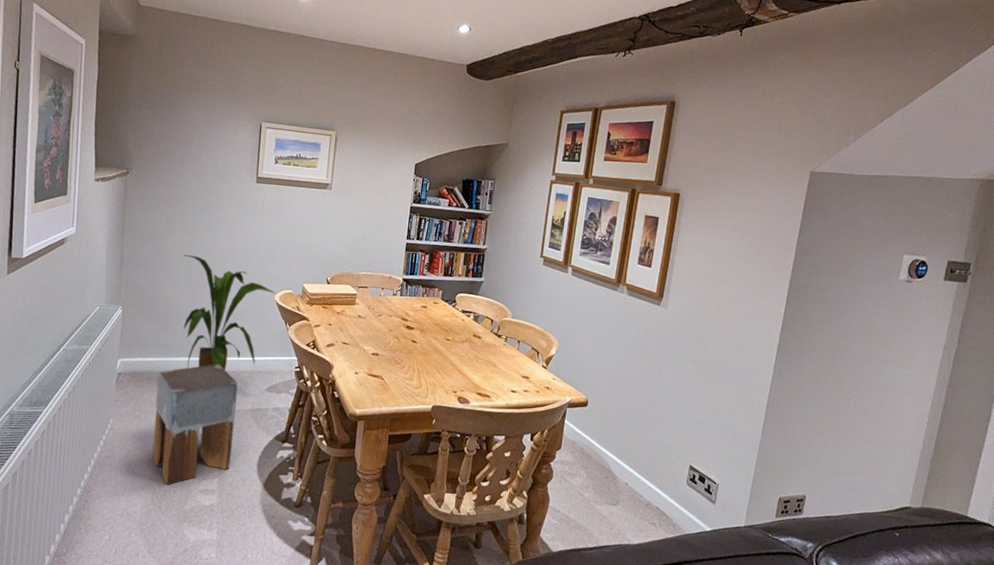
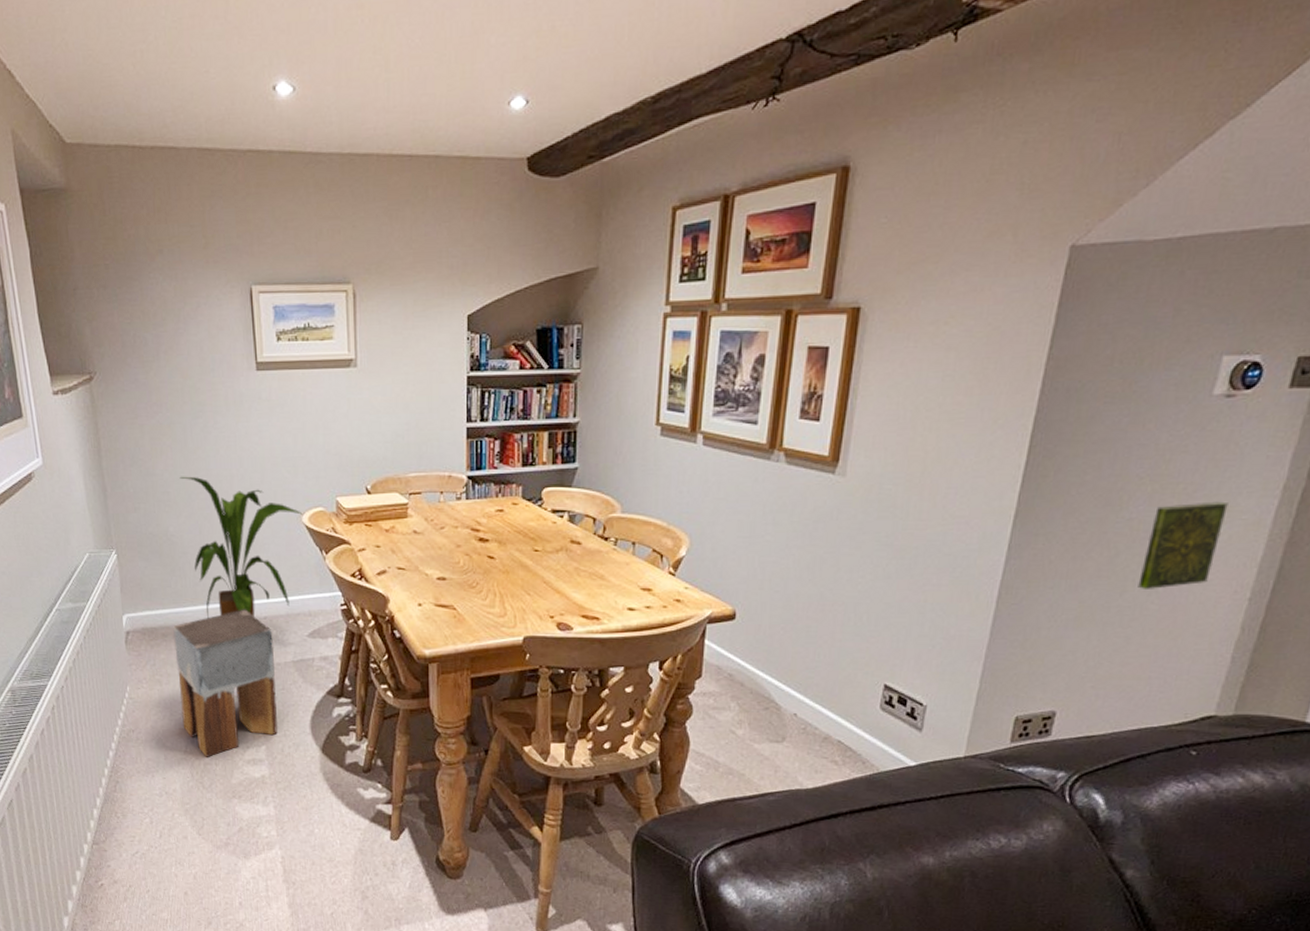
decorative tile: none [857,351,911,410] -> present [1137,501,1228,589]

